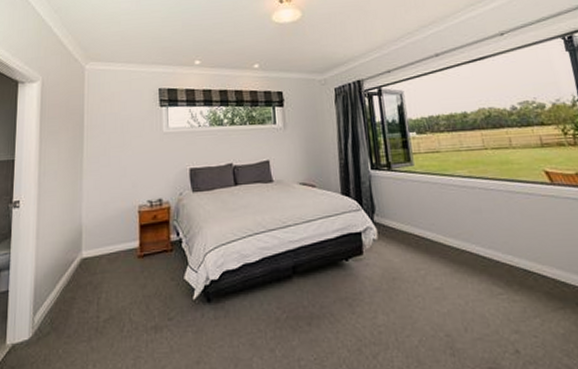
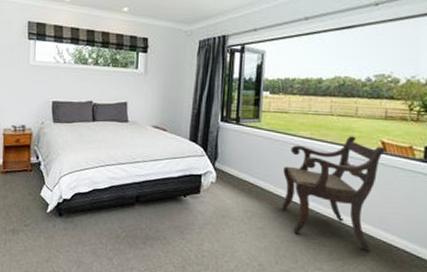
armchair: none [448,169,568,302] -> present [281,136,385,251]

